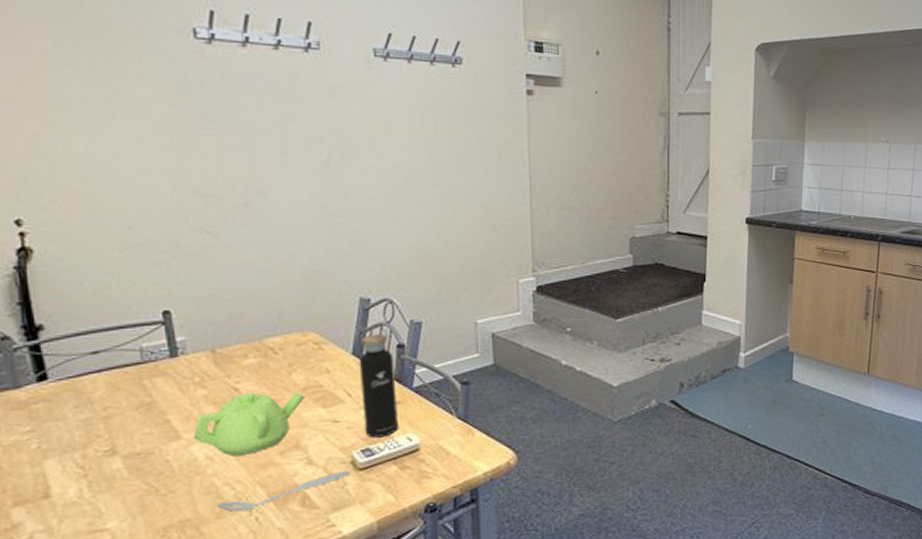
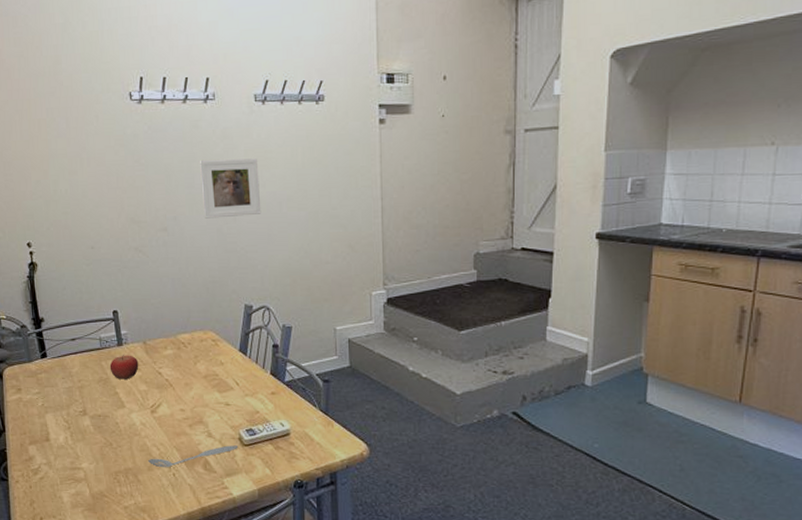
fruit: none [156,367,204,402] -> present [109,354,139,379]
teapot: present [193,392,306,456] -> none [133,376,207,424]
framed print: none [296,120,383,193] -> present [199,157,262,219]
water bottle: present [358,327,398,438] -> none [244,329,274,421]

